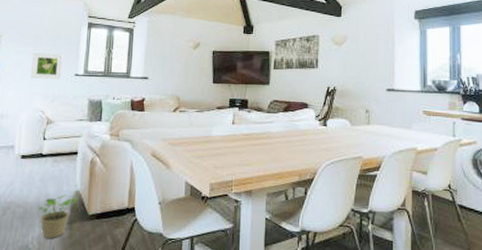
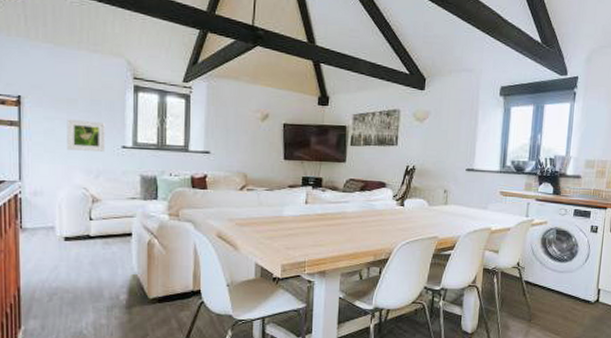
potted plant: present [38,194,77,239] -> none [90,278,135,324]

